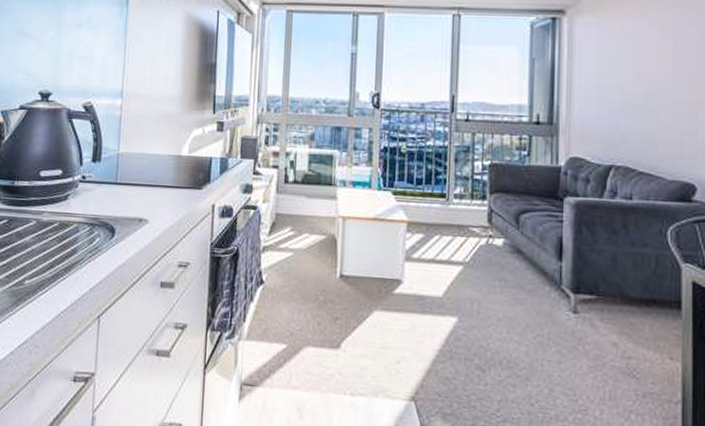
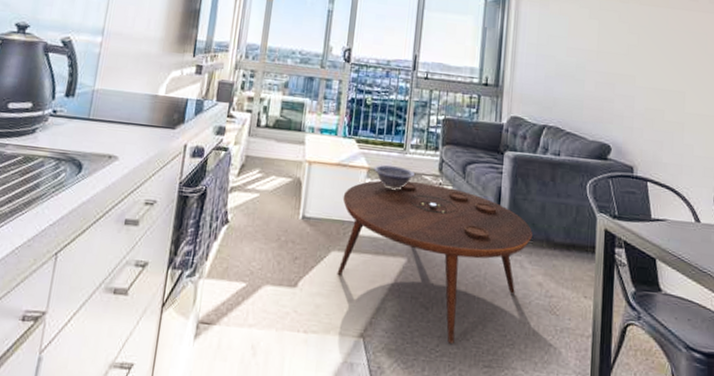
coffee table: none [382,234,603,409] -> present [337,180,532,344]
decorative bowl: none [414,217,462,245] -> present [374,164,416,190]

